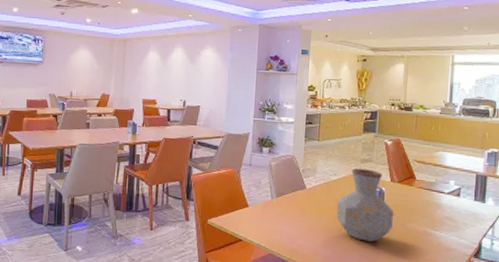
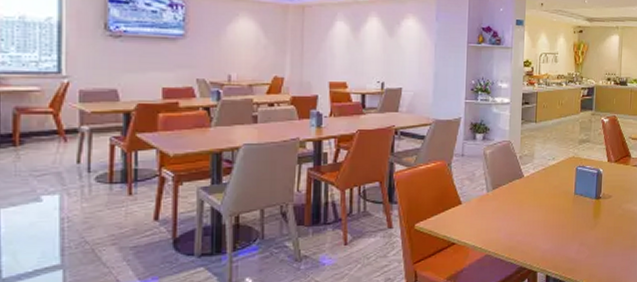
vase: present [336,168,393,242] -> none [555,150,611,228]

